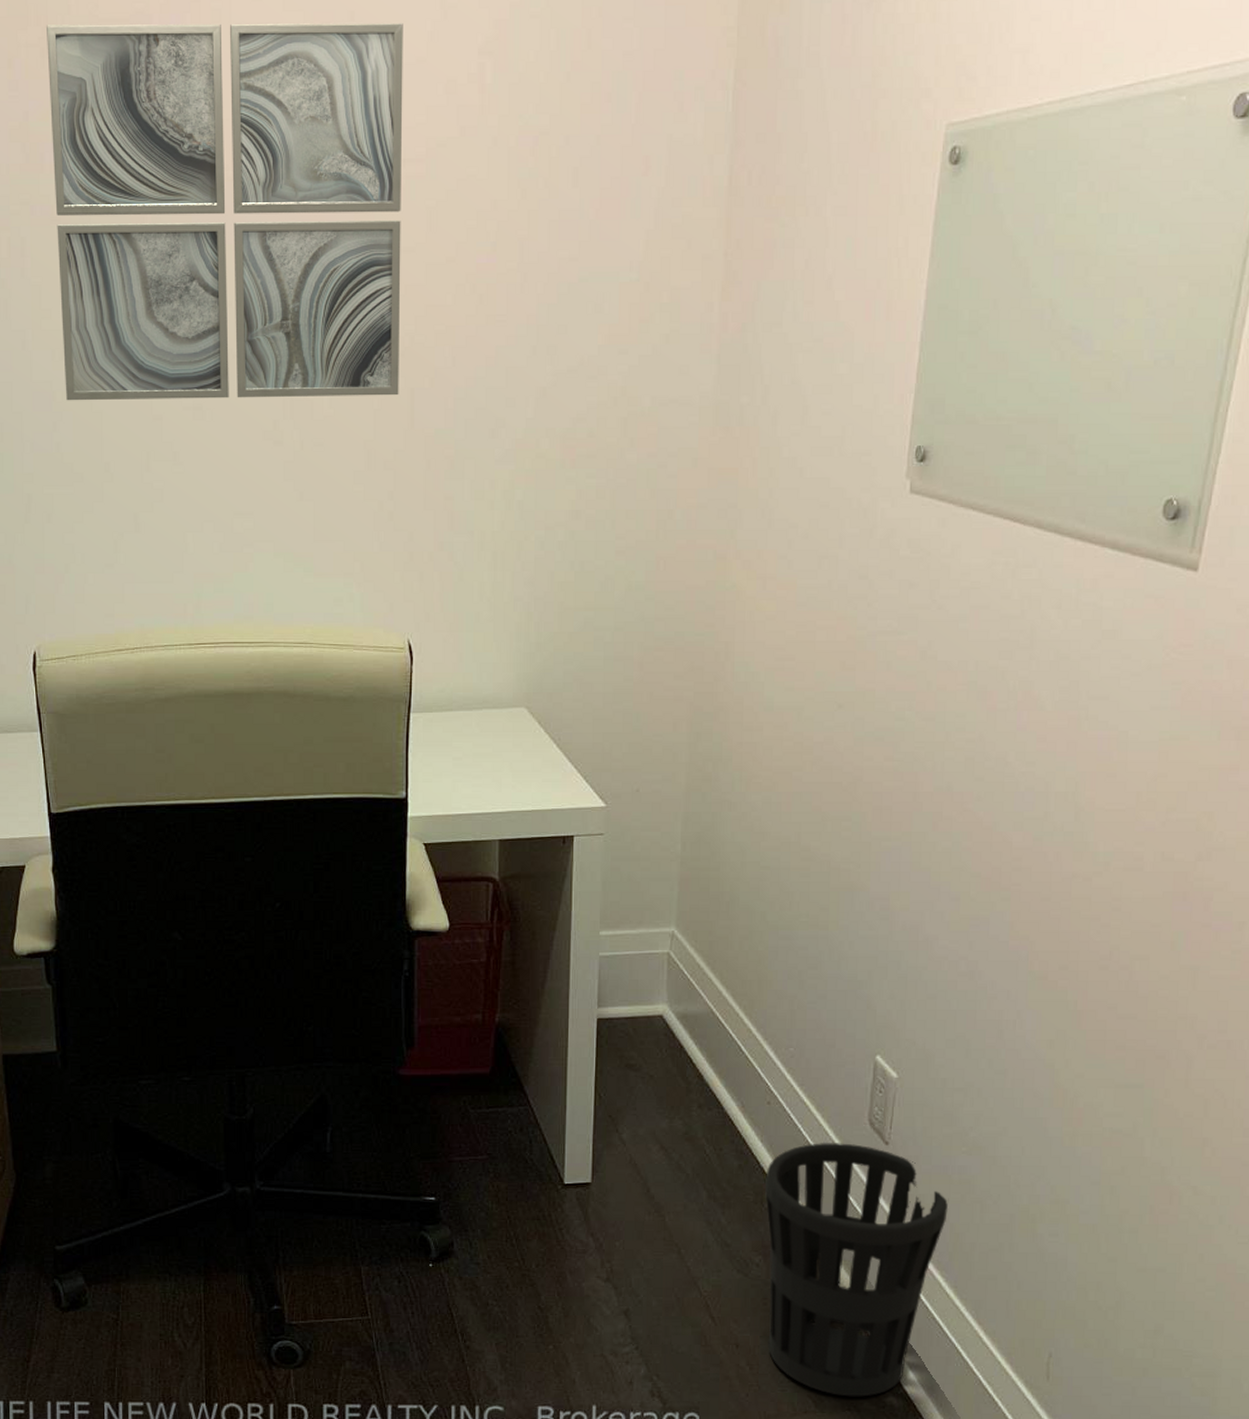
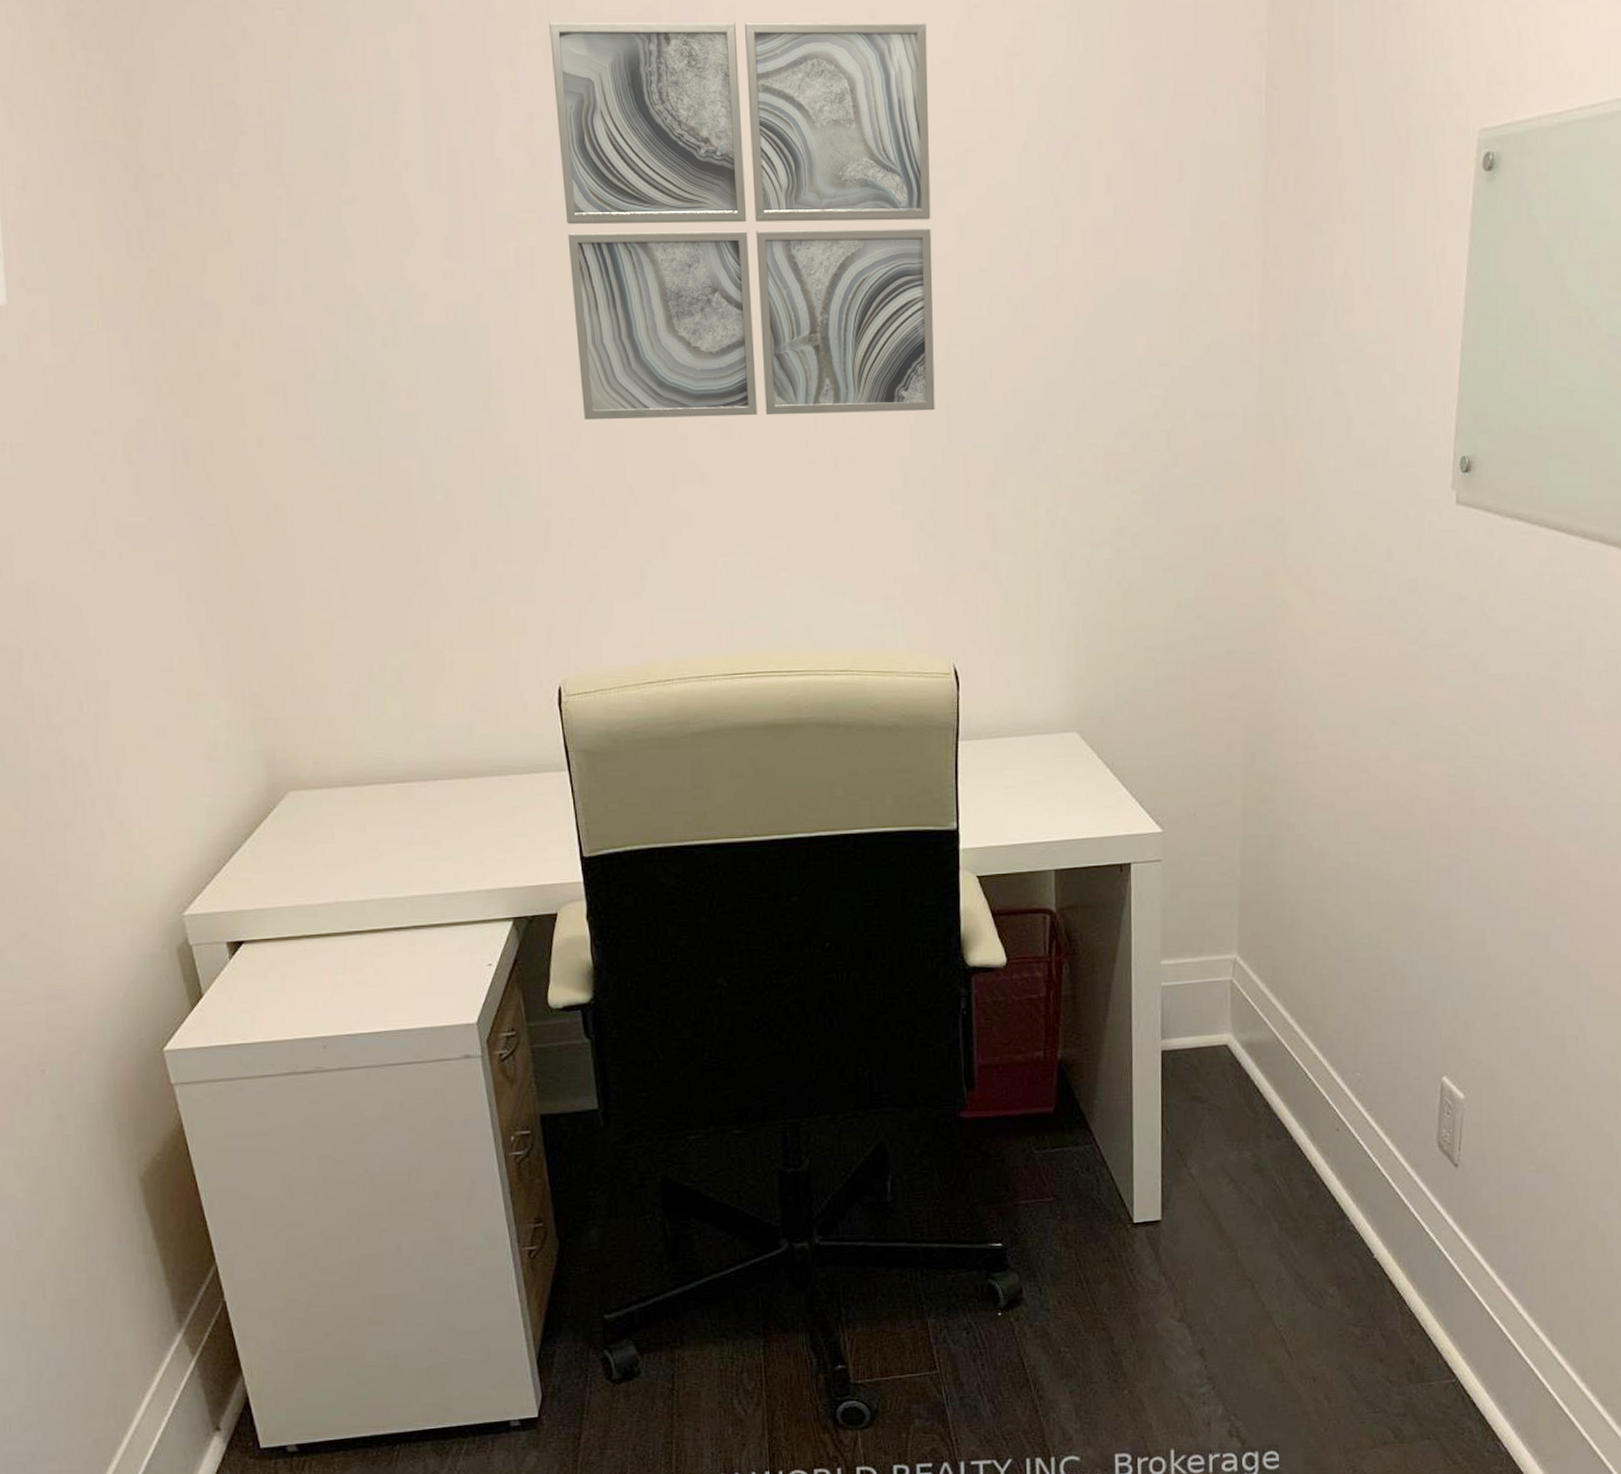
wastebasket: present [765,1142,948,1397] -> none [1337,1166,1519,1425]

